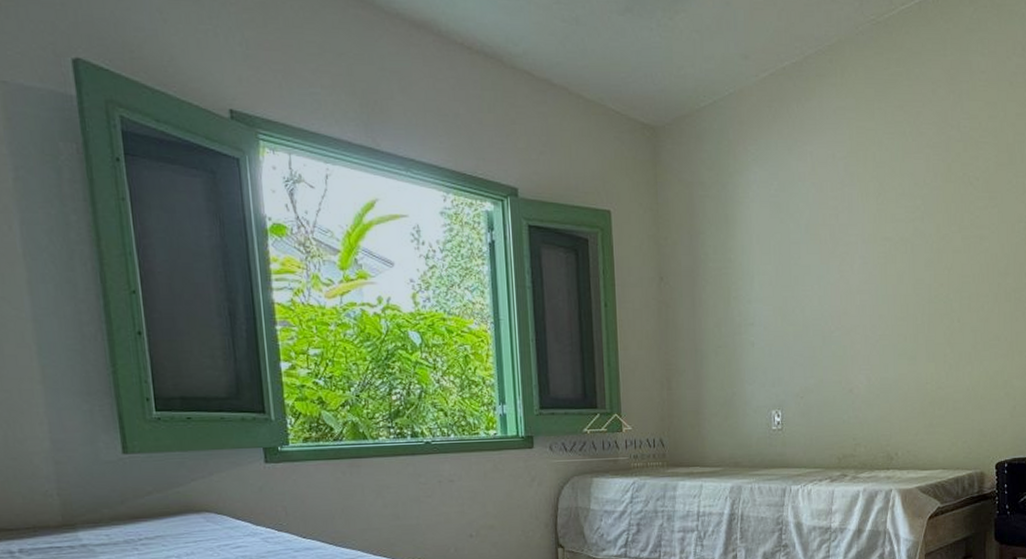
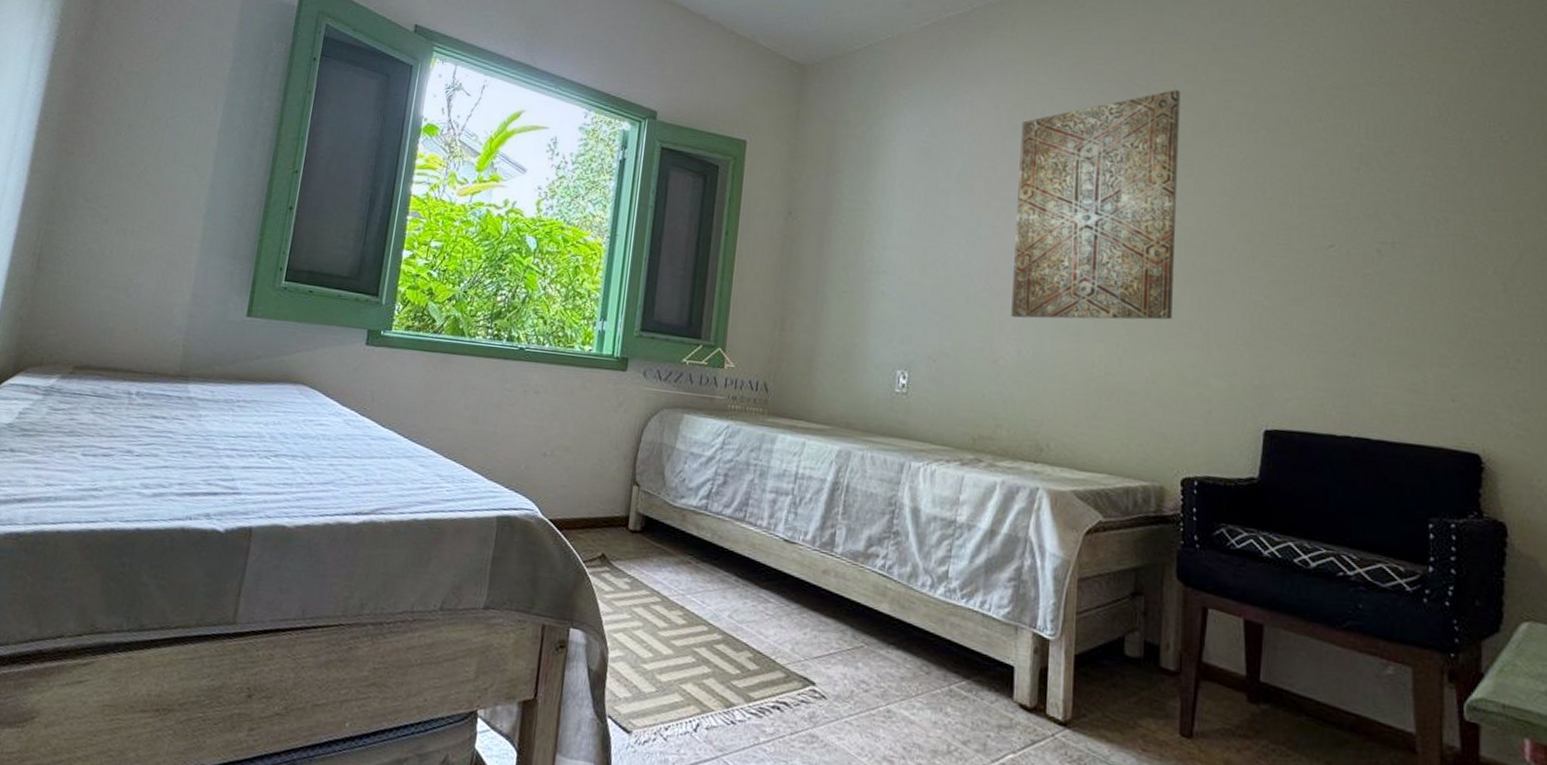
wall art: none [857,126,985,351] -> present [1011,89,1181,320]

